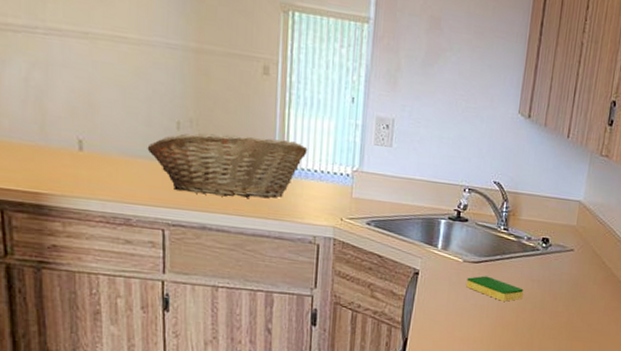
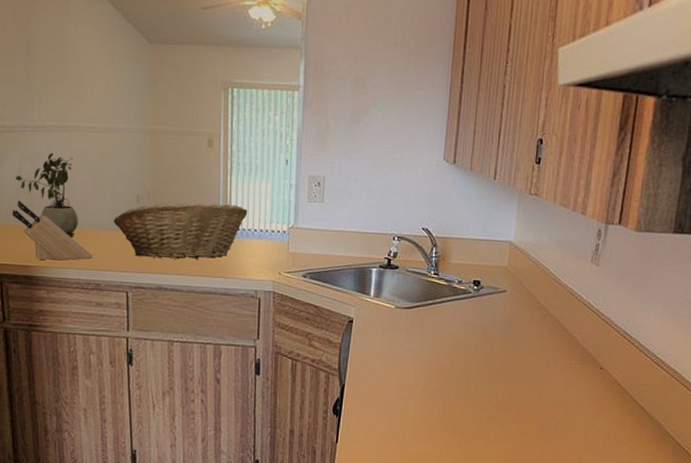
knife block: none [17,114,121,190] -> present [12,200,93,261]
potted plant: none [22,62,103,163] -> present [16,153,78,237]
dish sponge: present [466,276,524,302] -> none [399,321,457,346]

